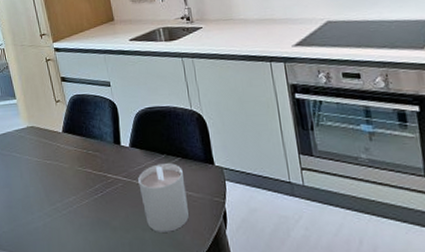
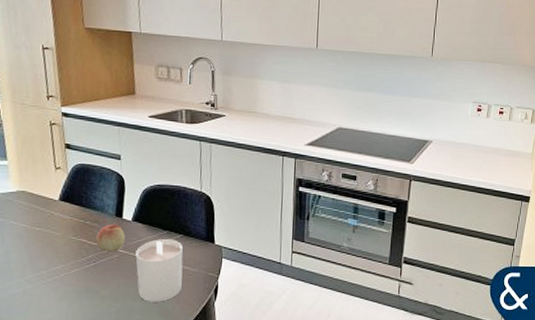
fruit: none [99,151,127,181] -> present [96,224,126,253]

